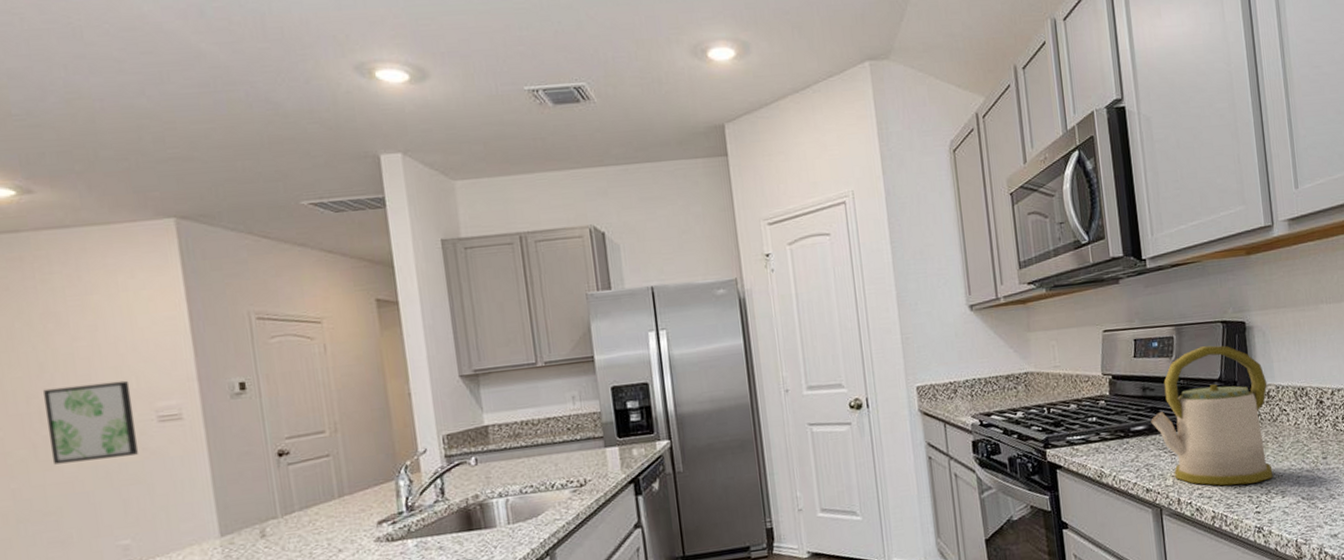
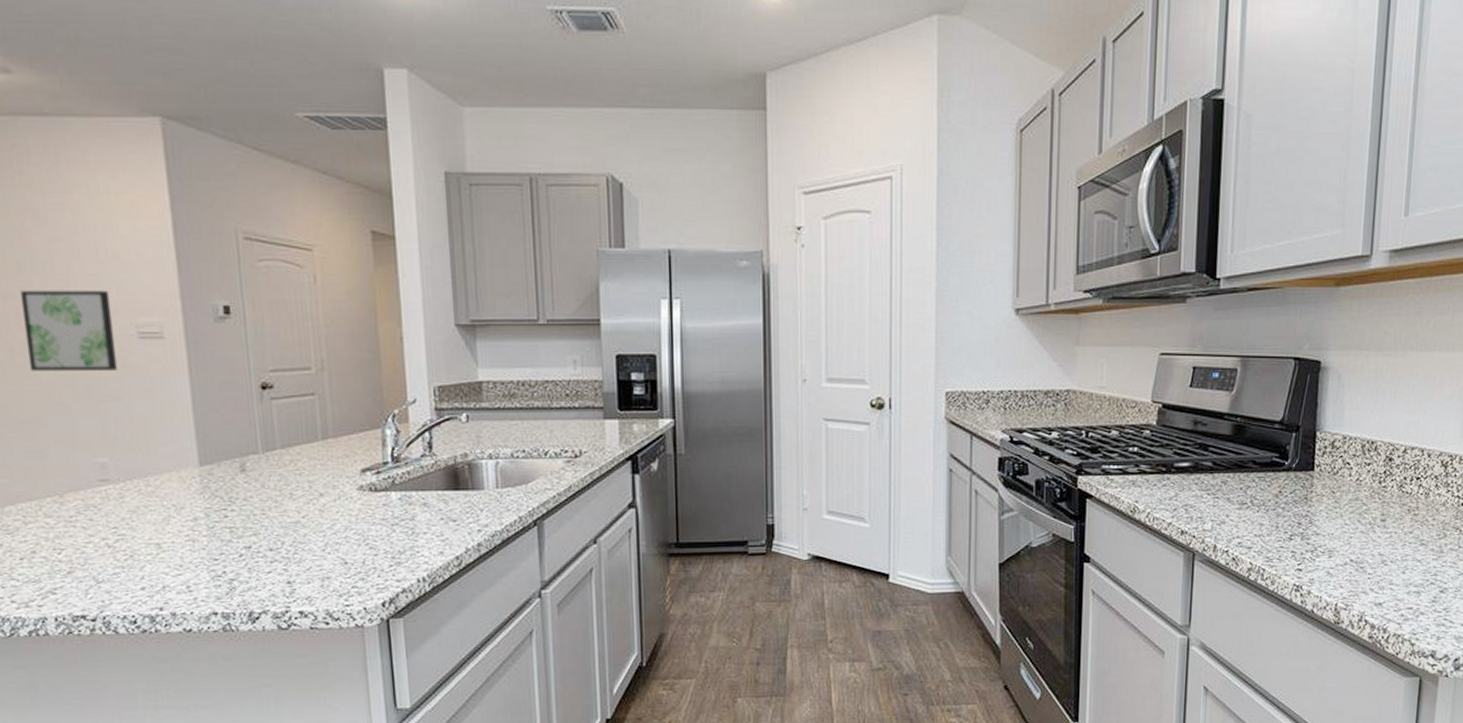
kettle: present [1151,345,1273,486] -> none [1197,383,1334,538]

